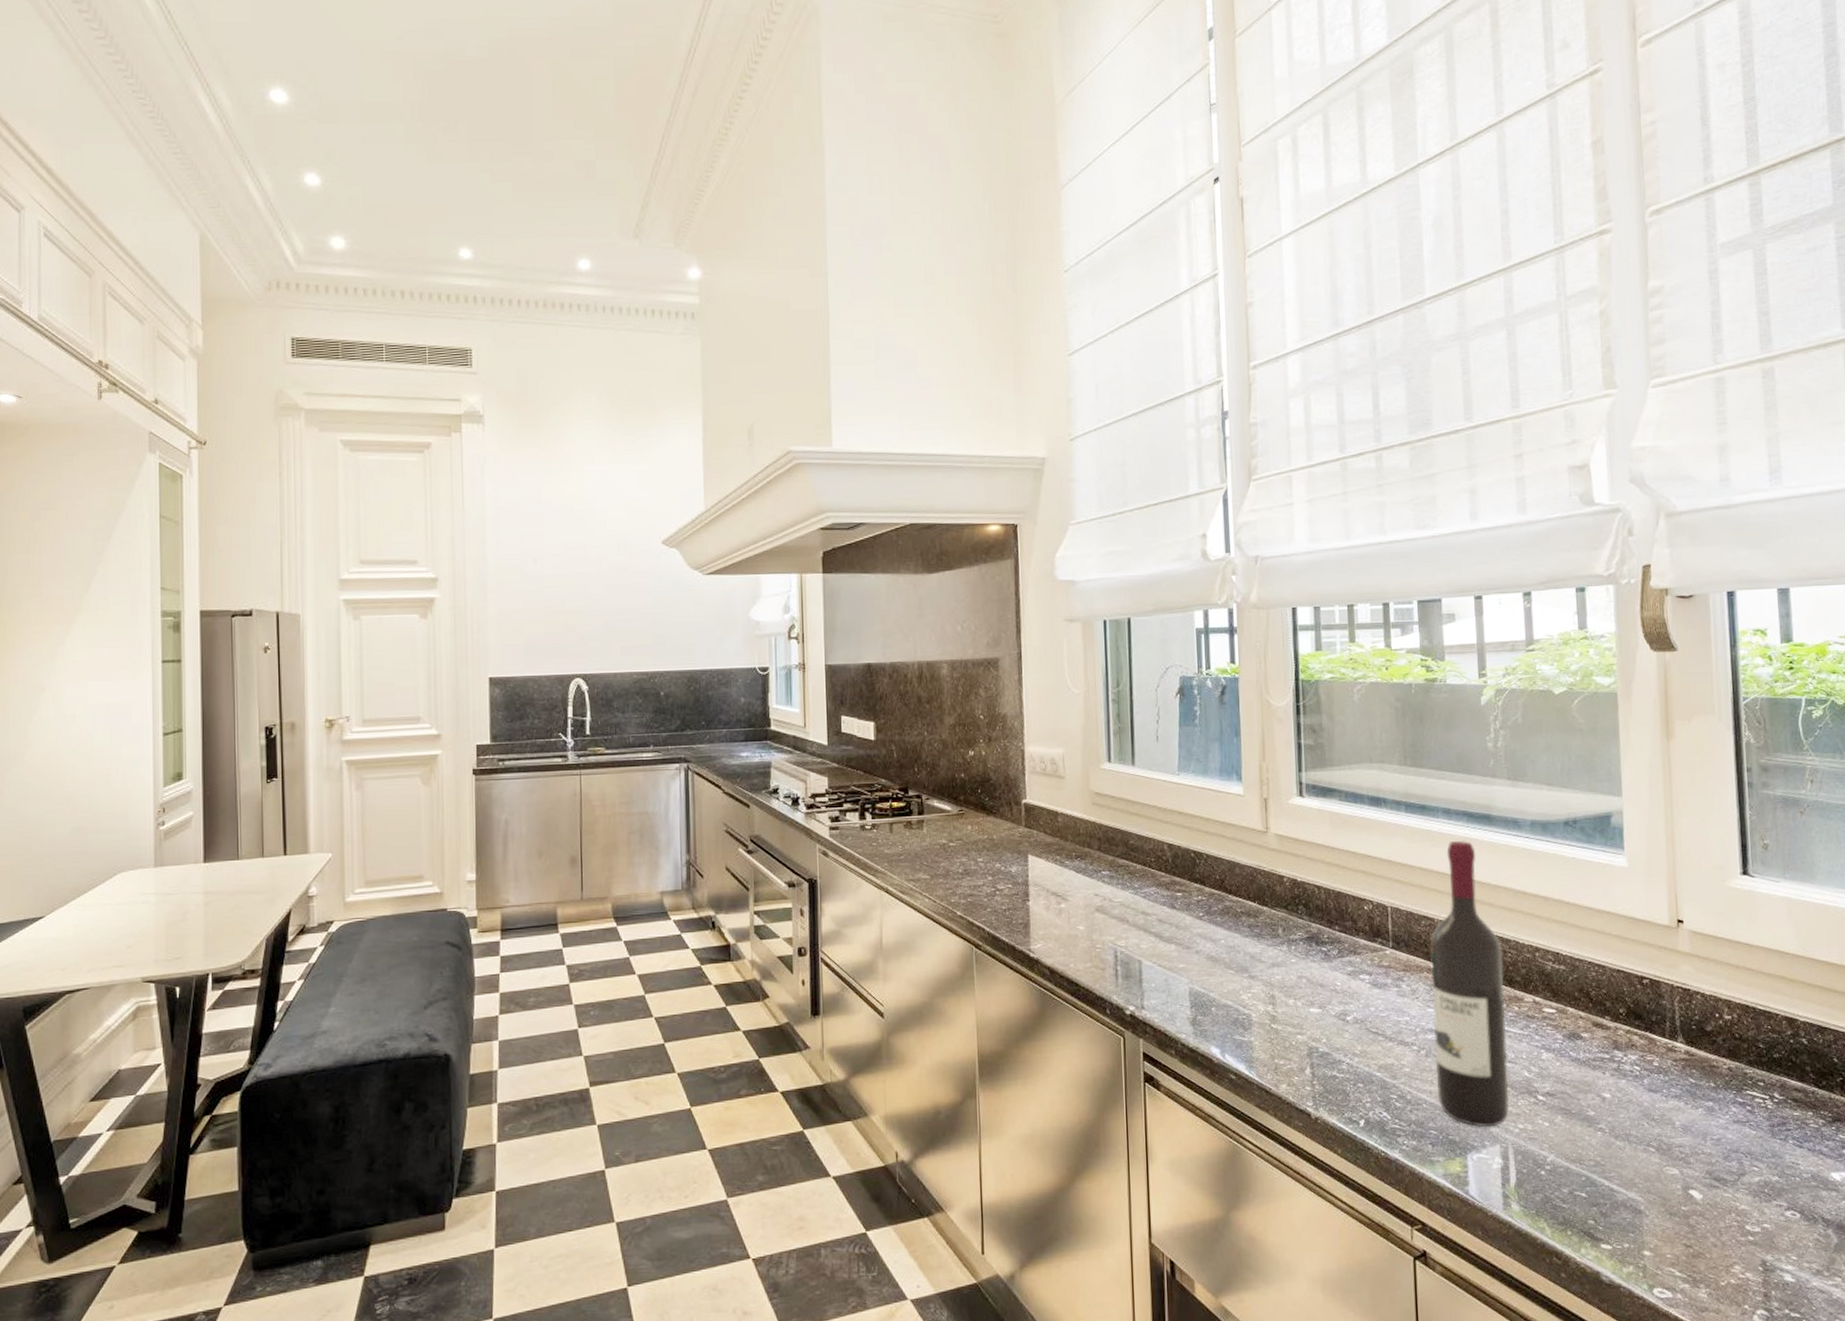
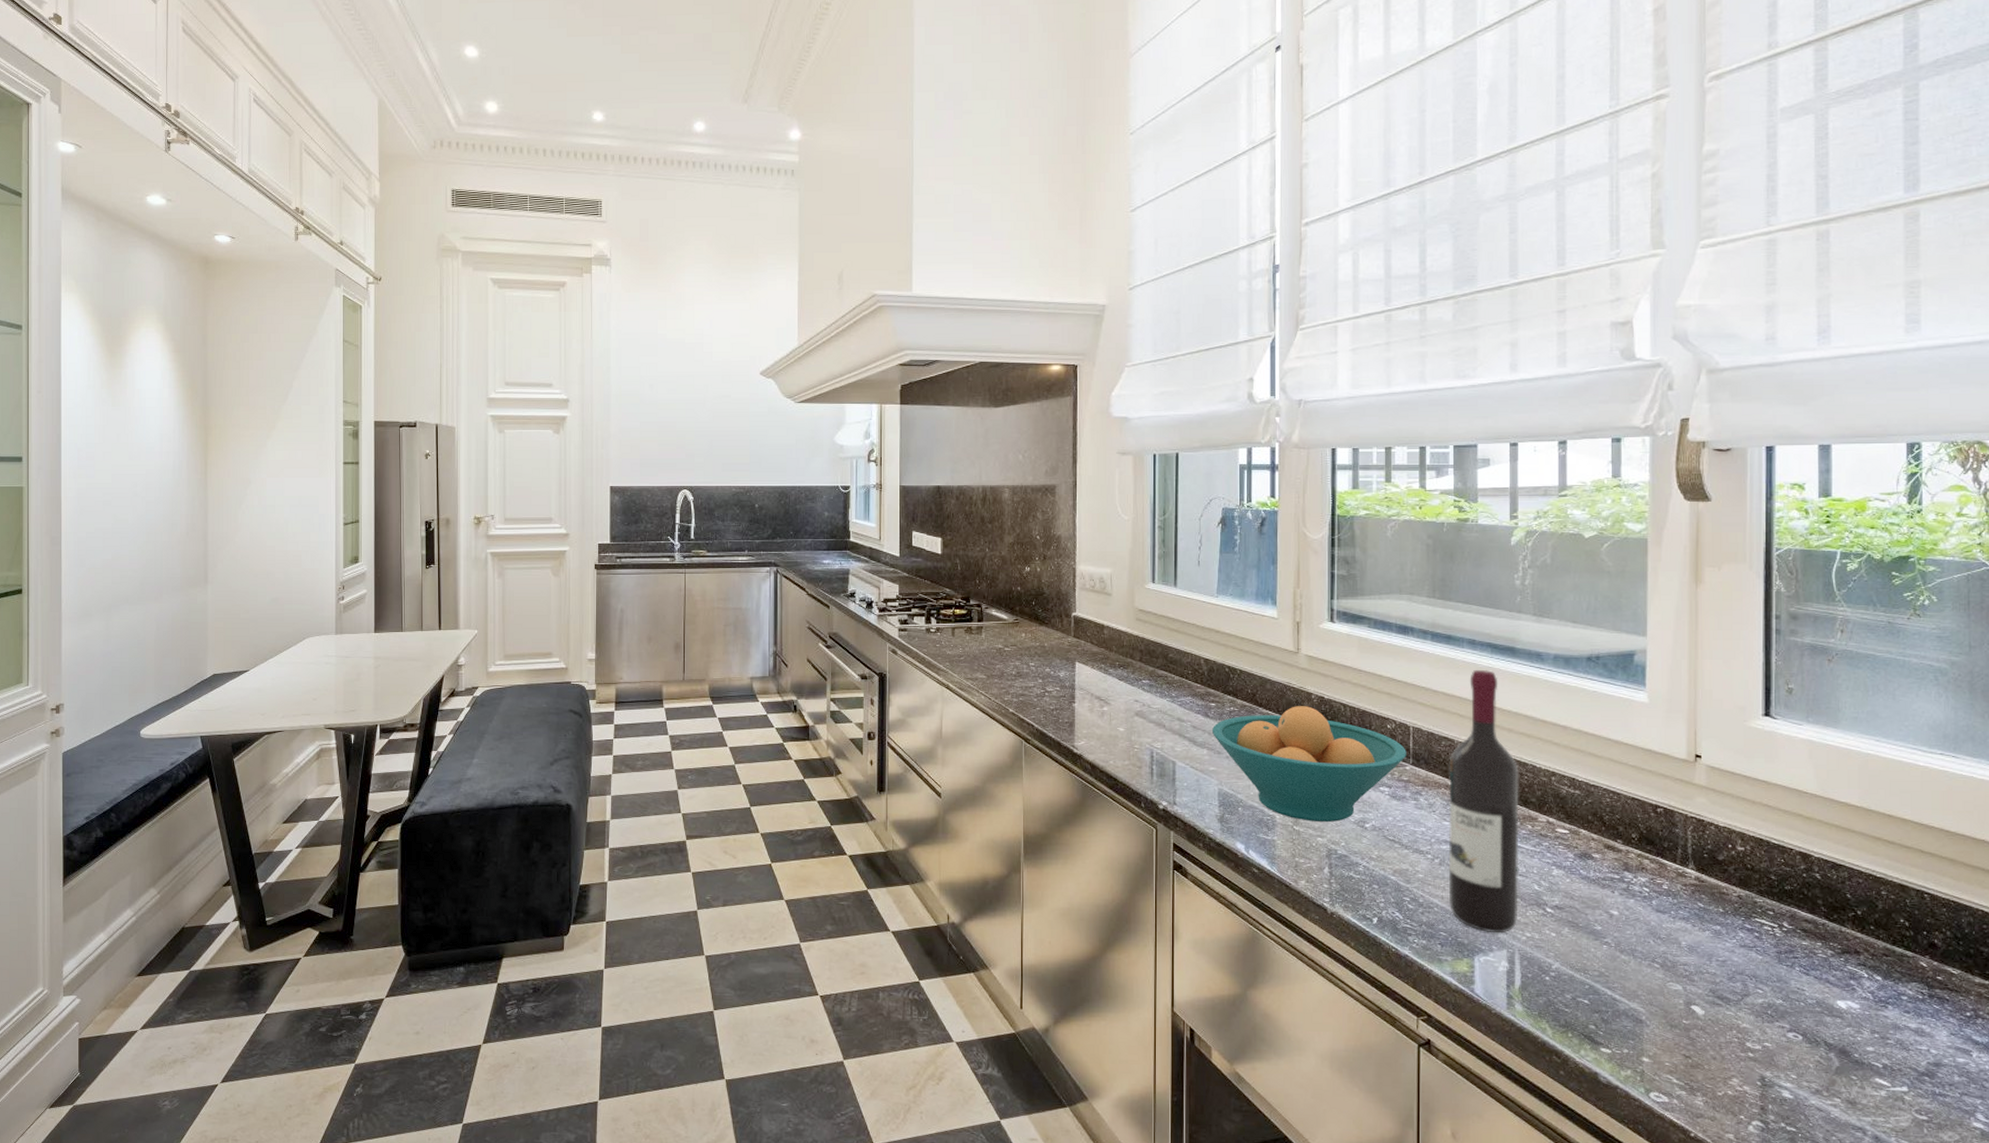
fruit bowl: none [1179,890,1386,1018] -> present [1211,706,1406,822]

